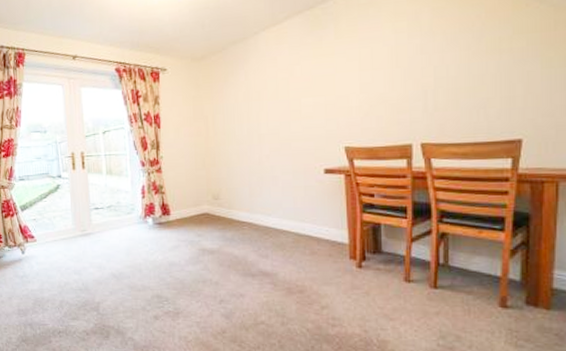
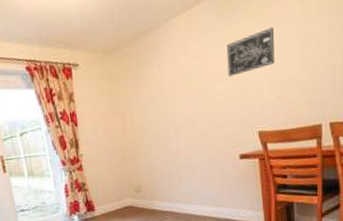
wall art: none [314,46,364,90] -> present [226,28,275,77]

